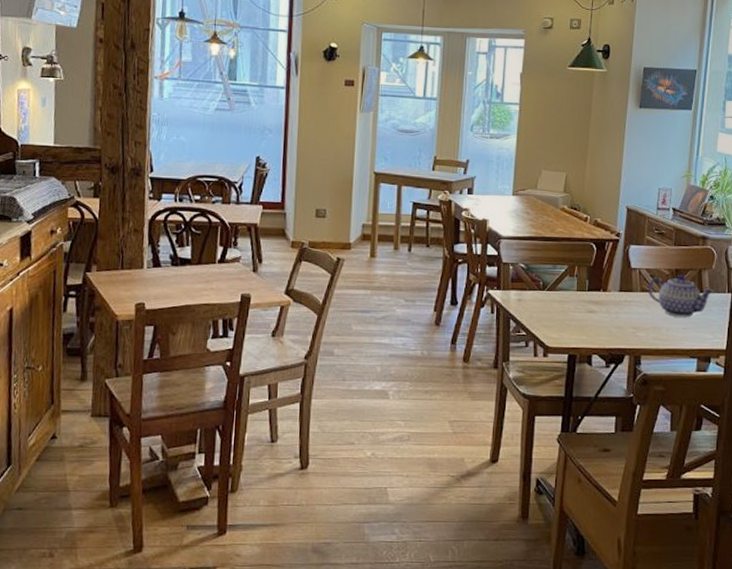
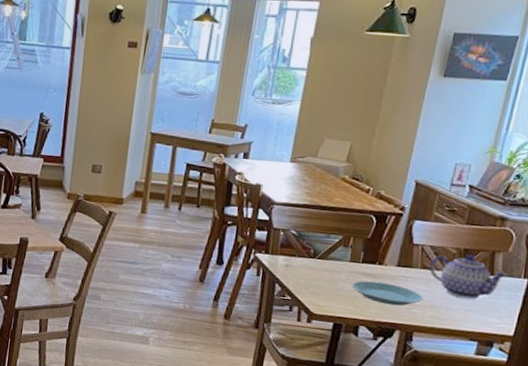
plate: none [581,309,646,331] -> present [352,281,424,306]

